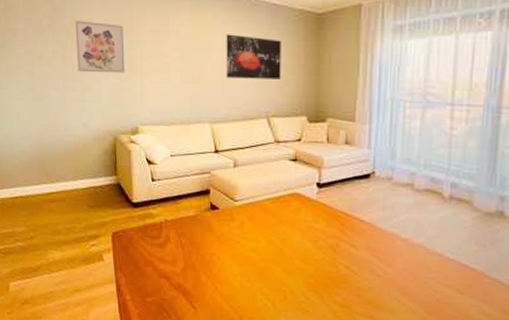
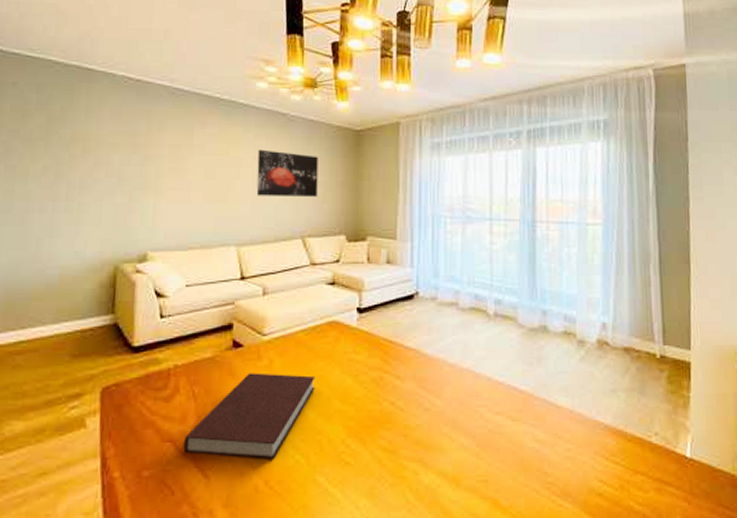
wall art: present [75,21,125,73] -> none [74,133,137,192]
notebook: none [175,231,280,301] -> present [183,372,316,460]

